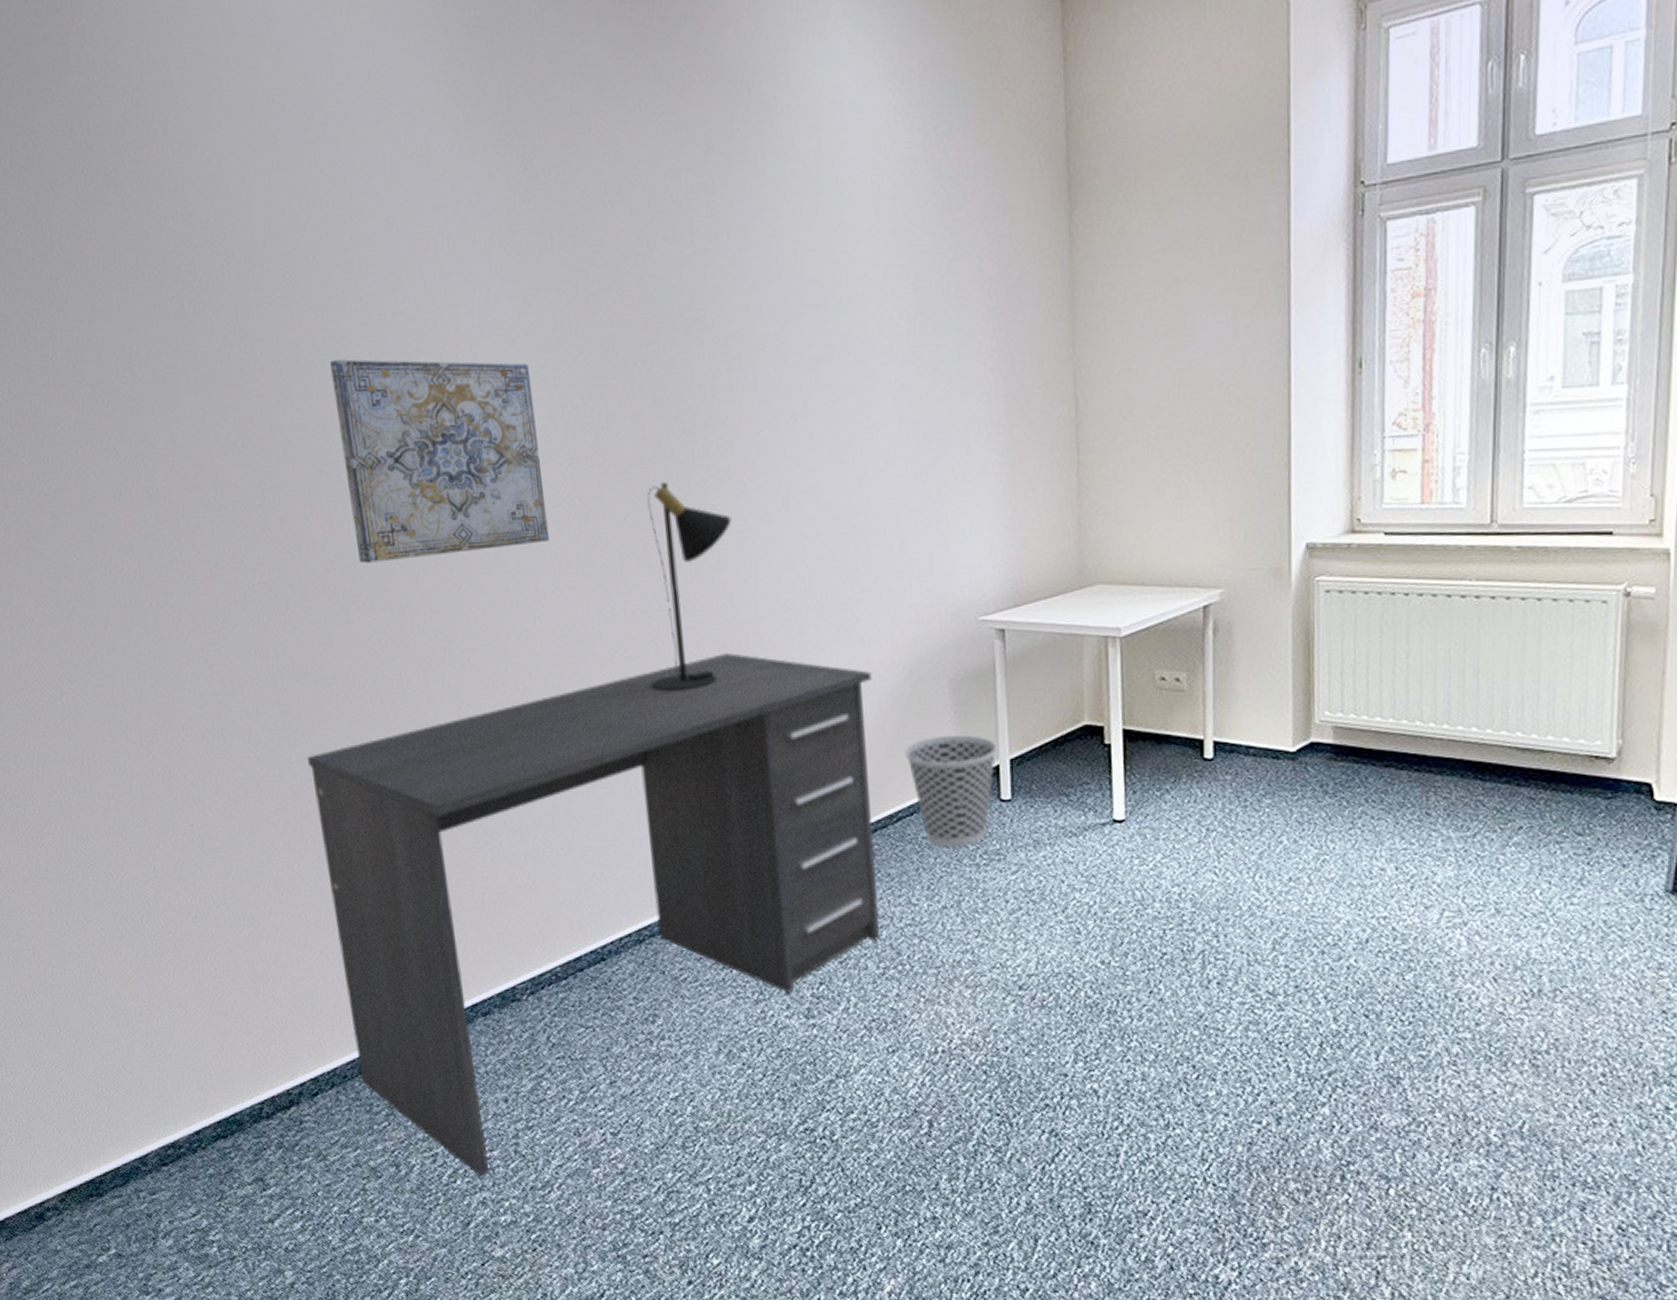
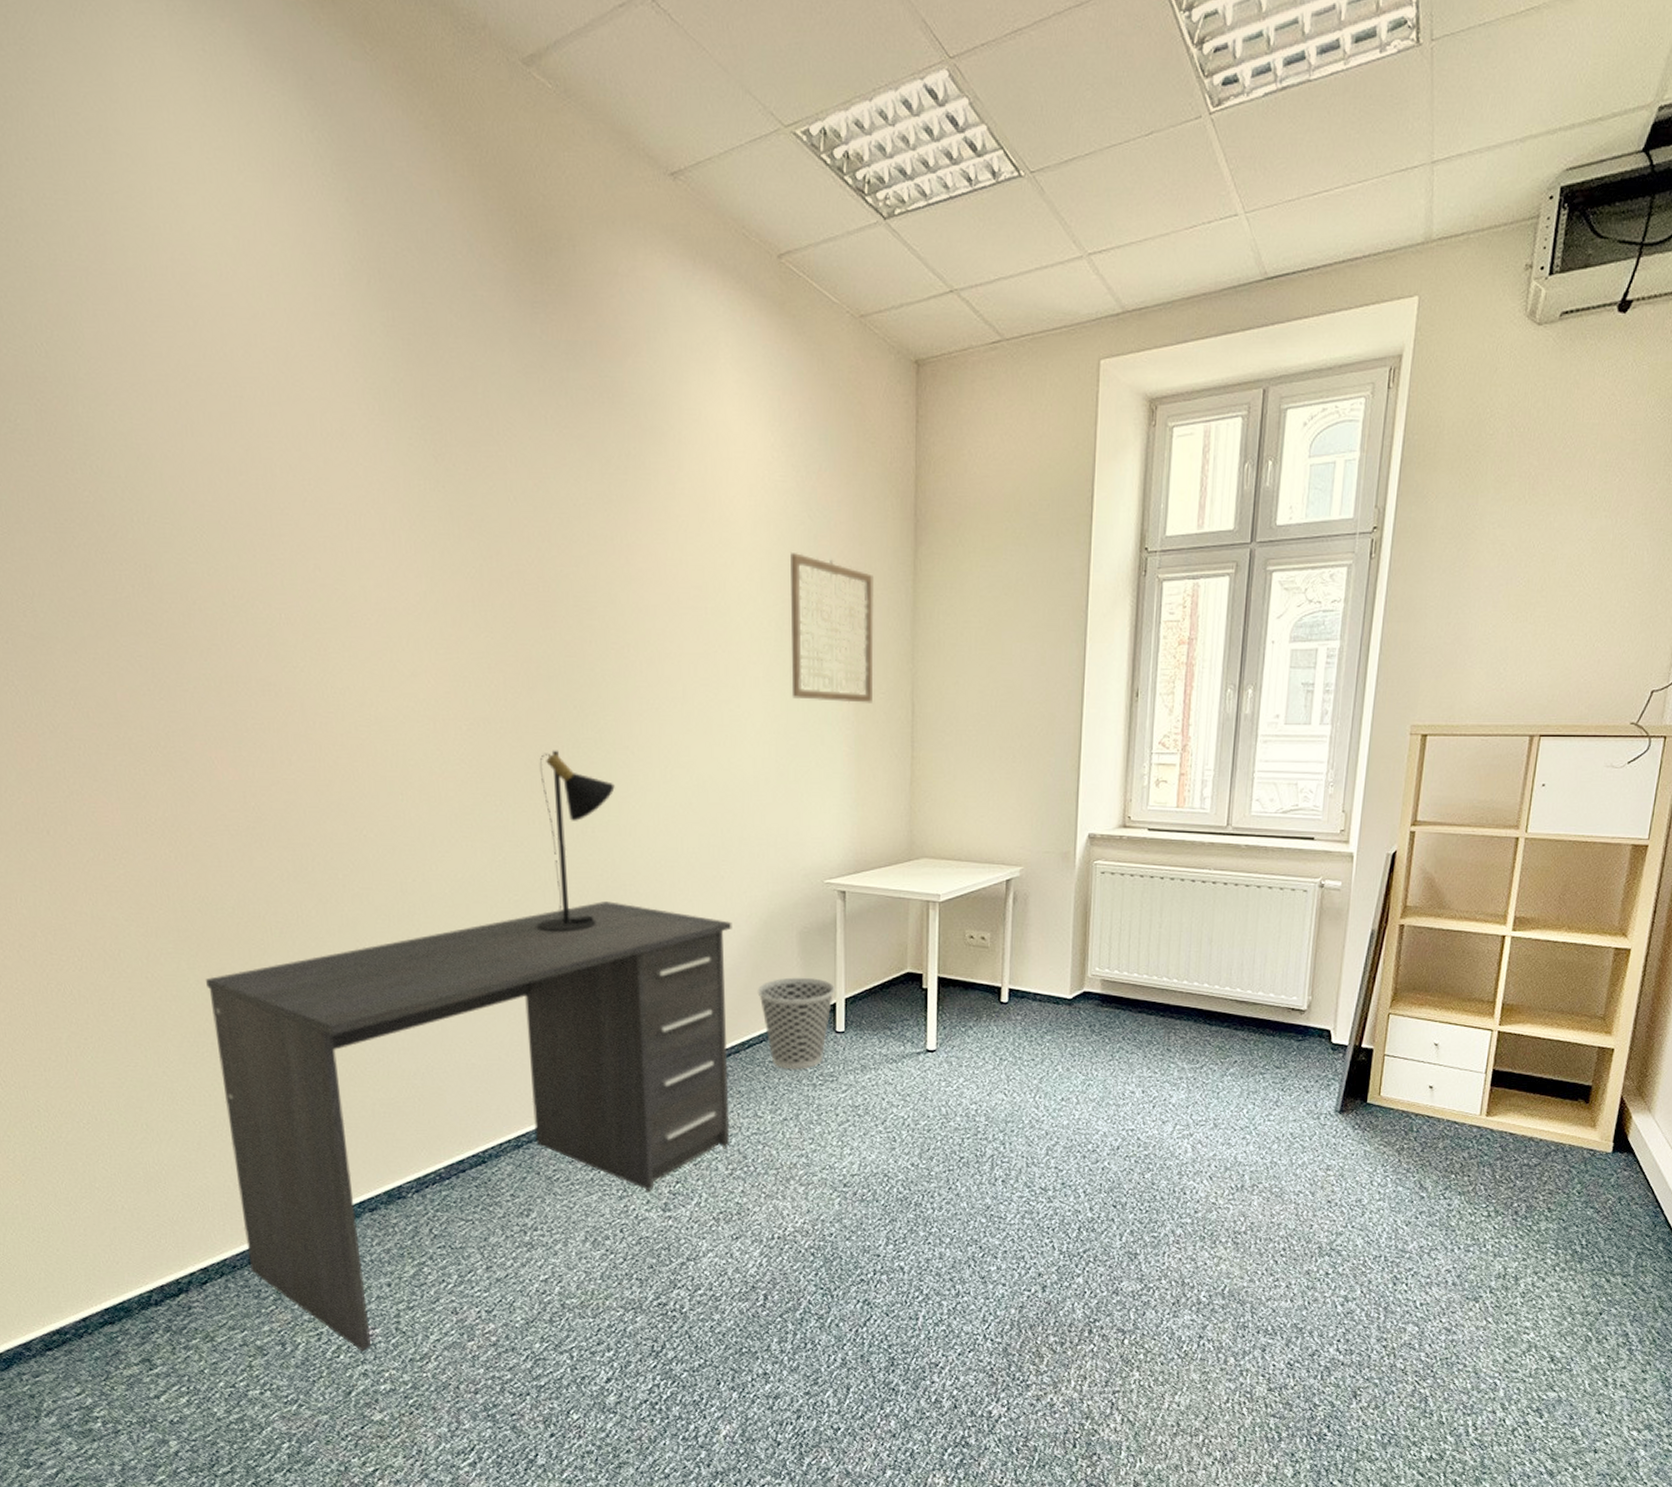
wall art: present [330,359,549,563] -> none [239,618,447,806]
wall art: none [921,229,1027,404] -> present [790,551,874,703]

